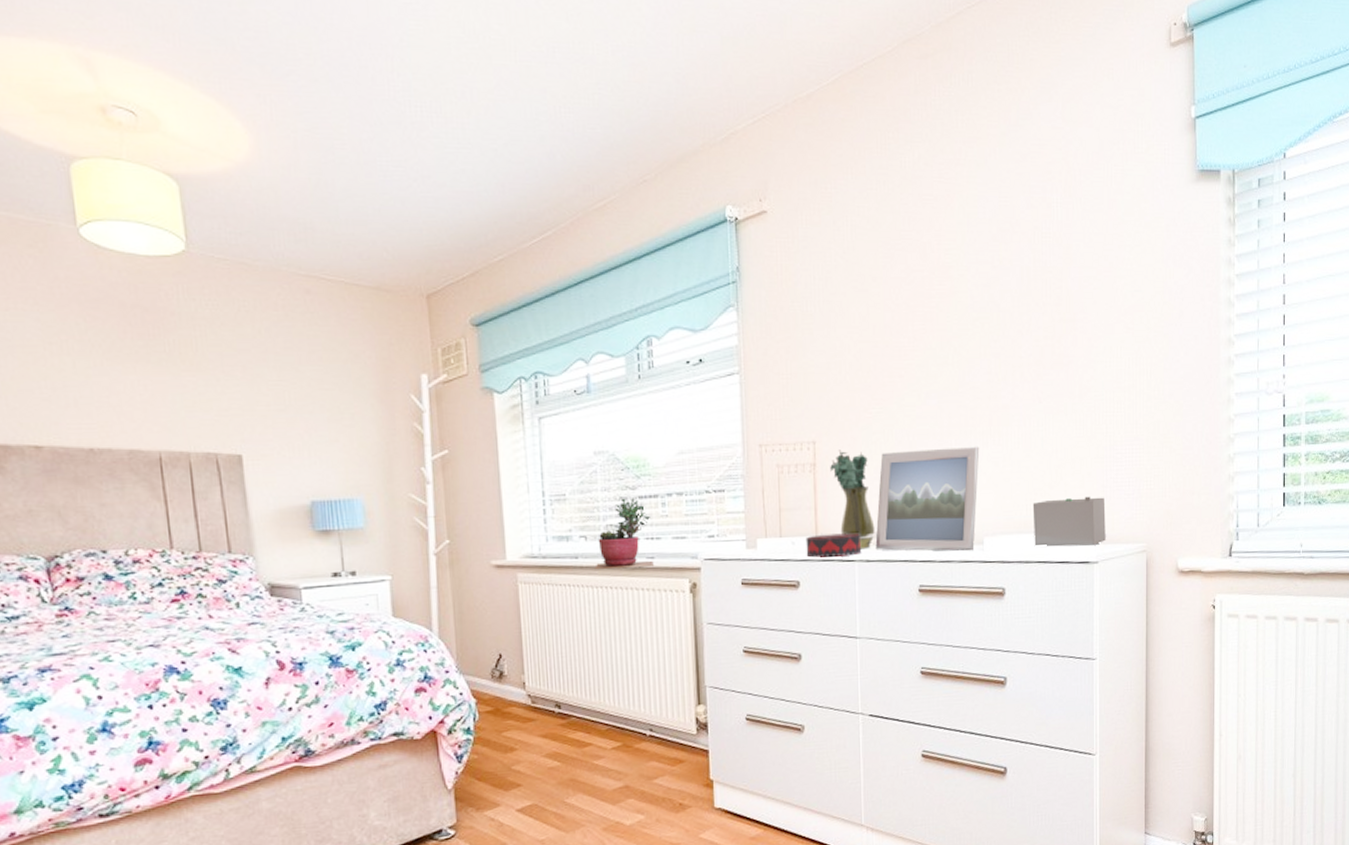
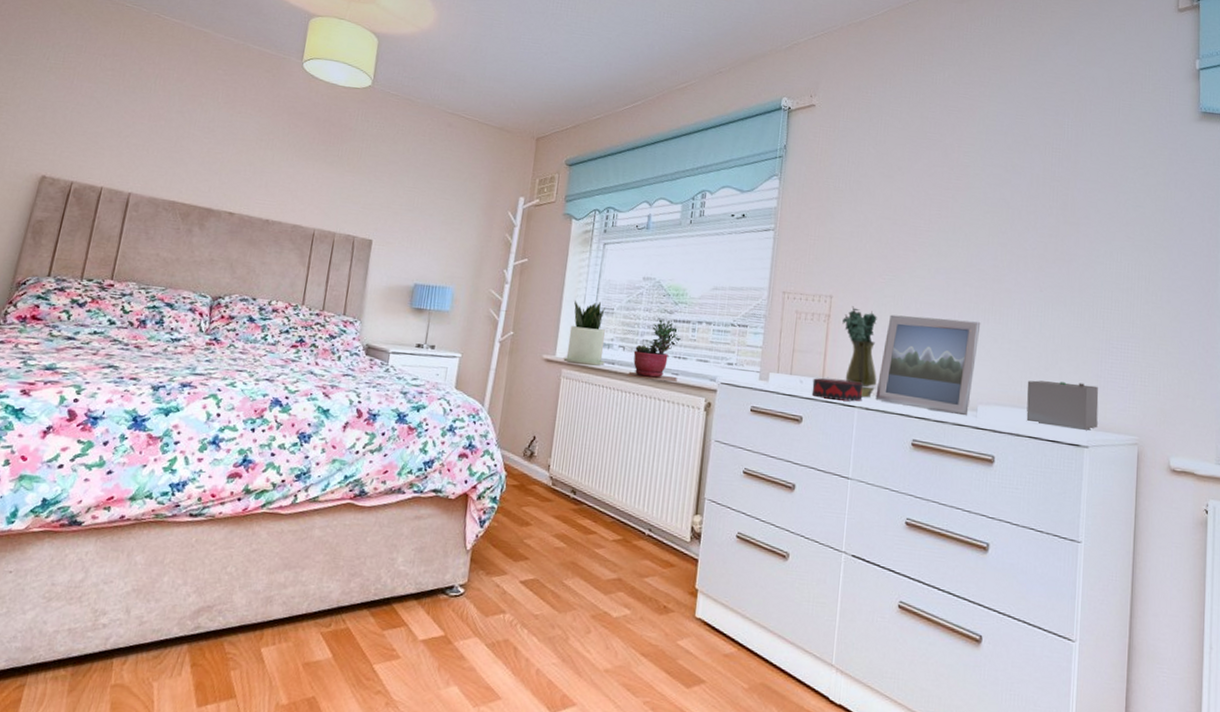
planter: none [515,489,566,566] -> present [563,300,606,366]

